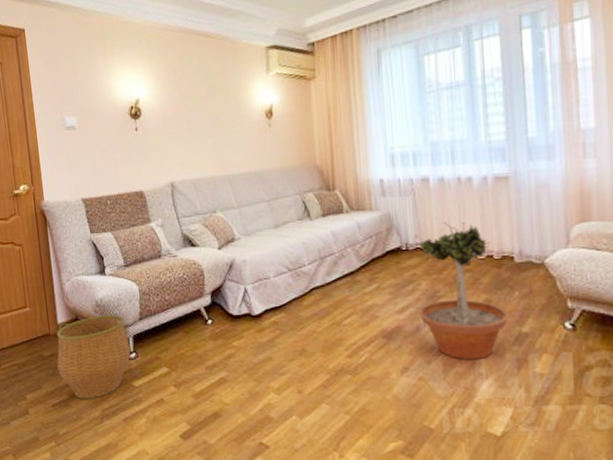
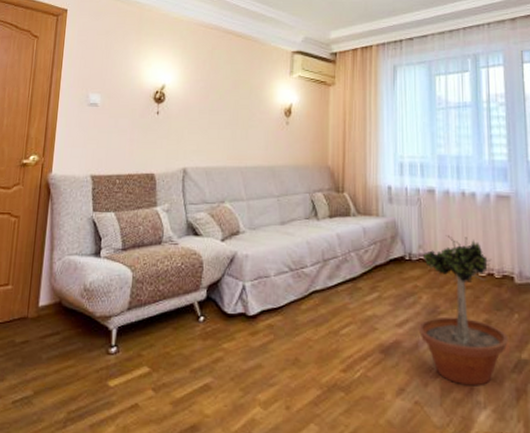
basket: present [56,315,132,400] -> none [27,301,113,398]

